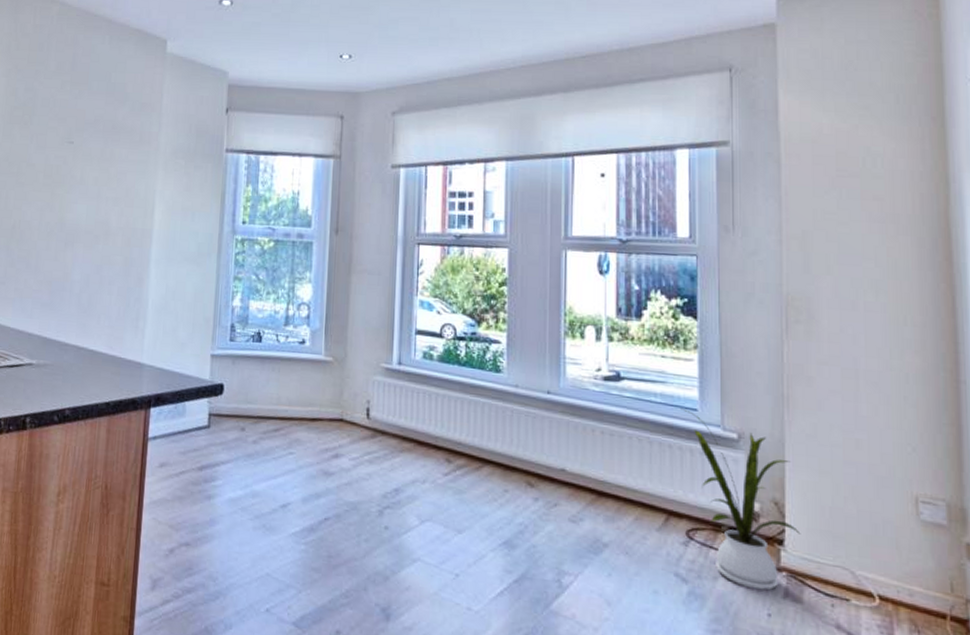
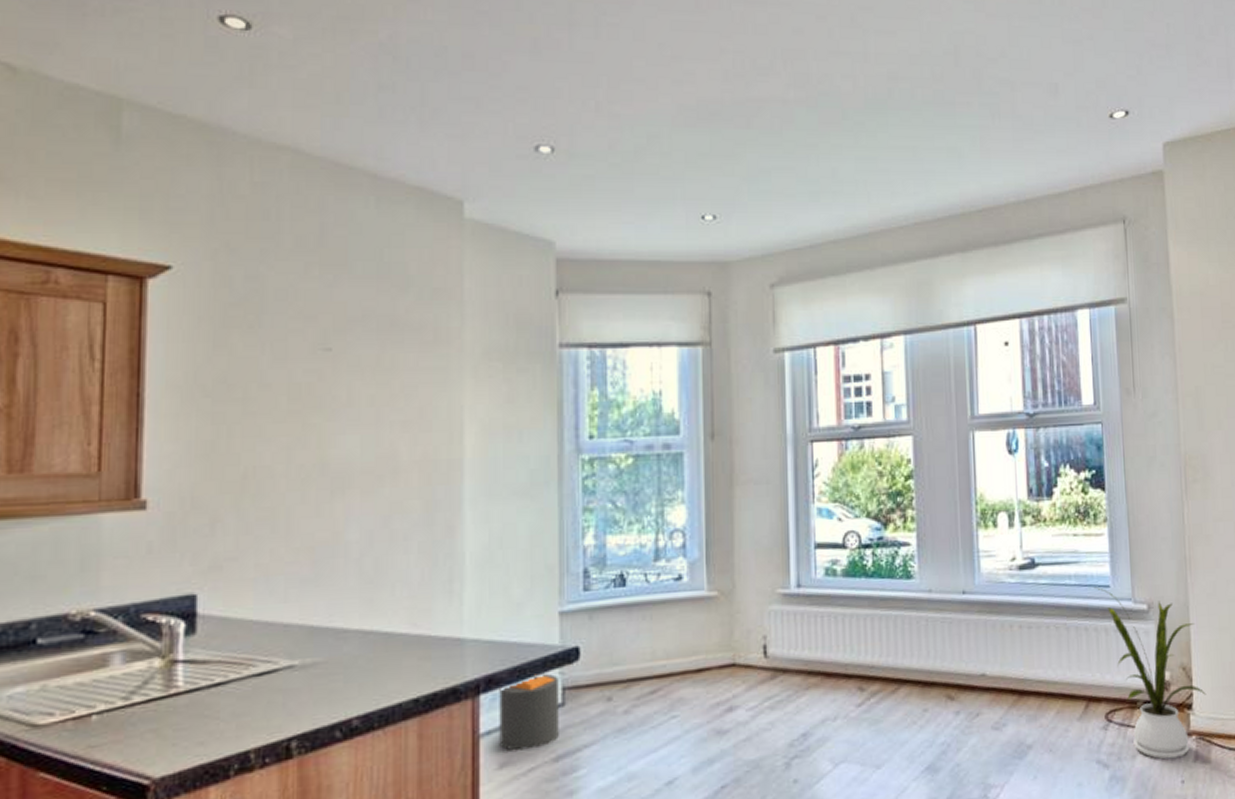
trash can: none [161,399,207,457] -> present [499,673,559,751]

